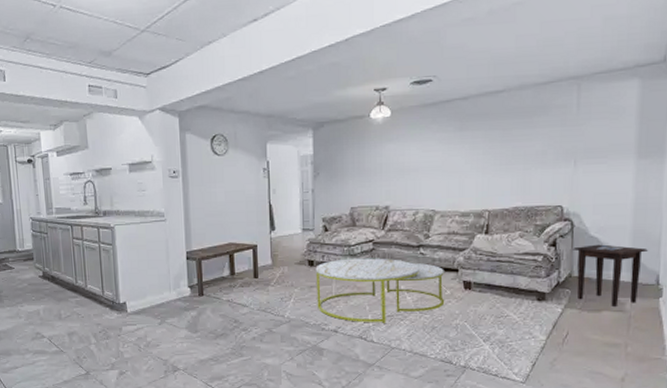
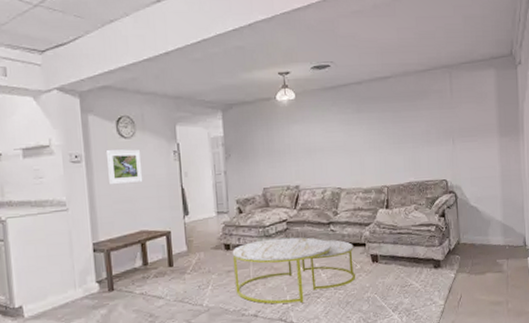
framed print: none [201,165,234,199] -> present [107,149,143,185]
side table: present [573,244,648,306] -> none [458,212,515,268]

